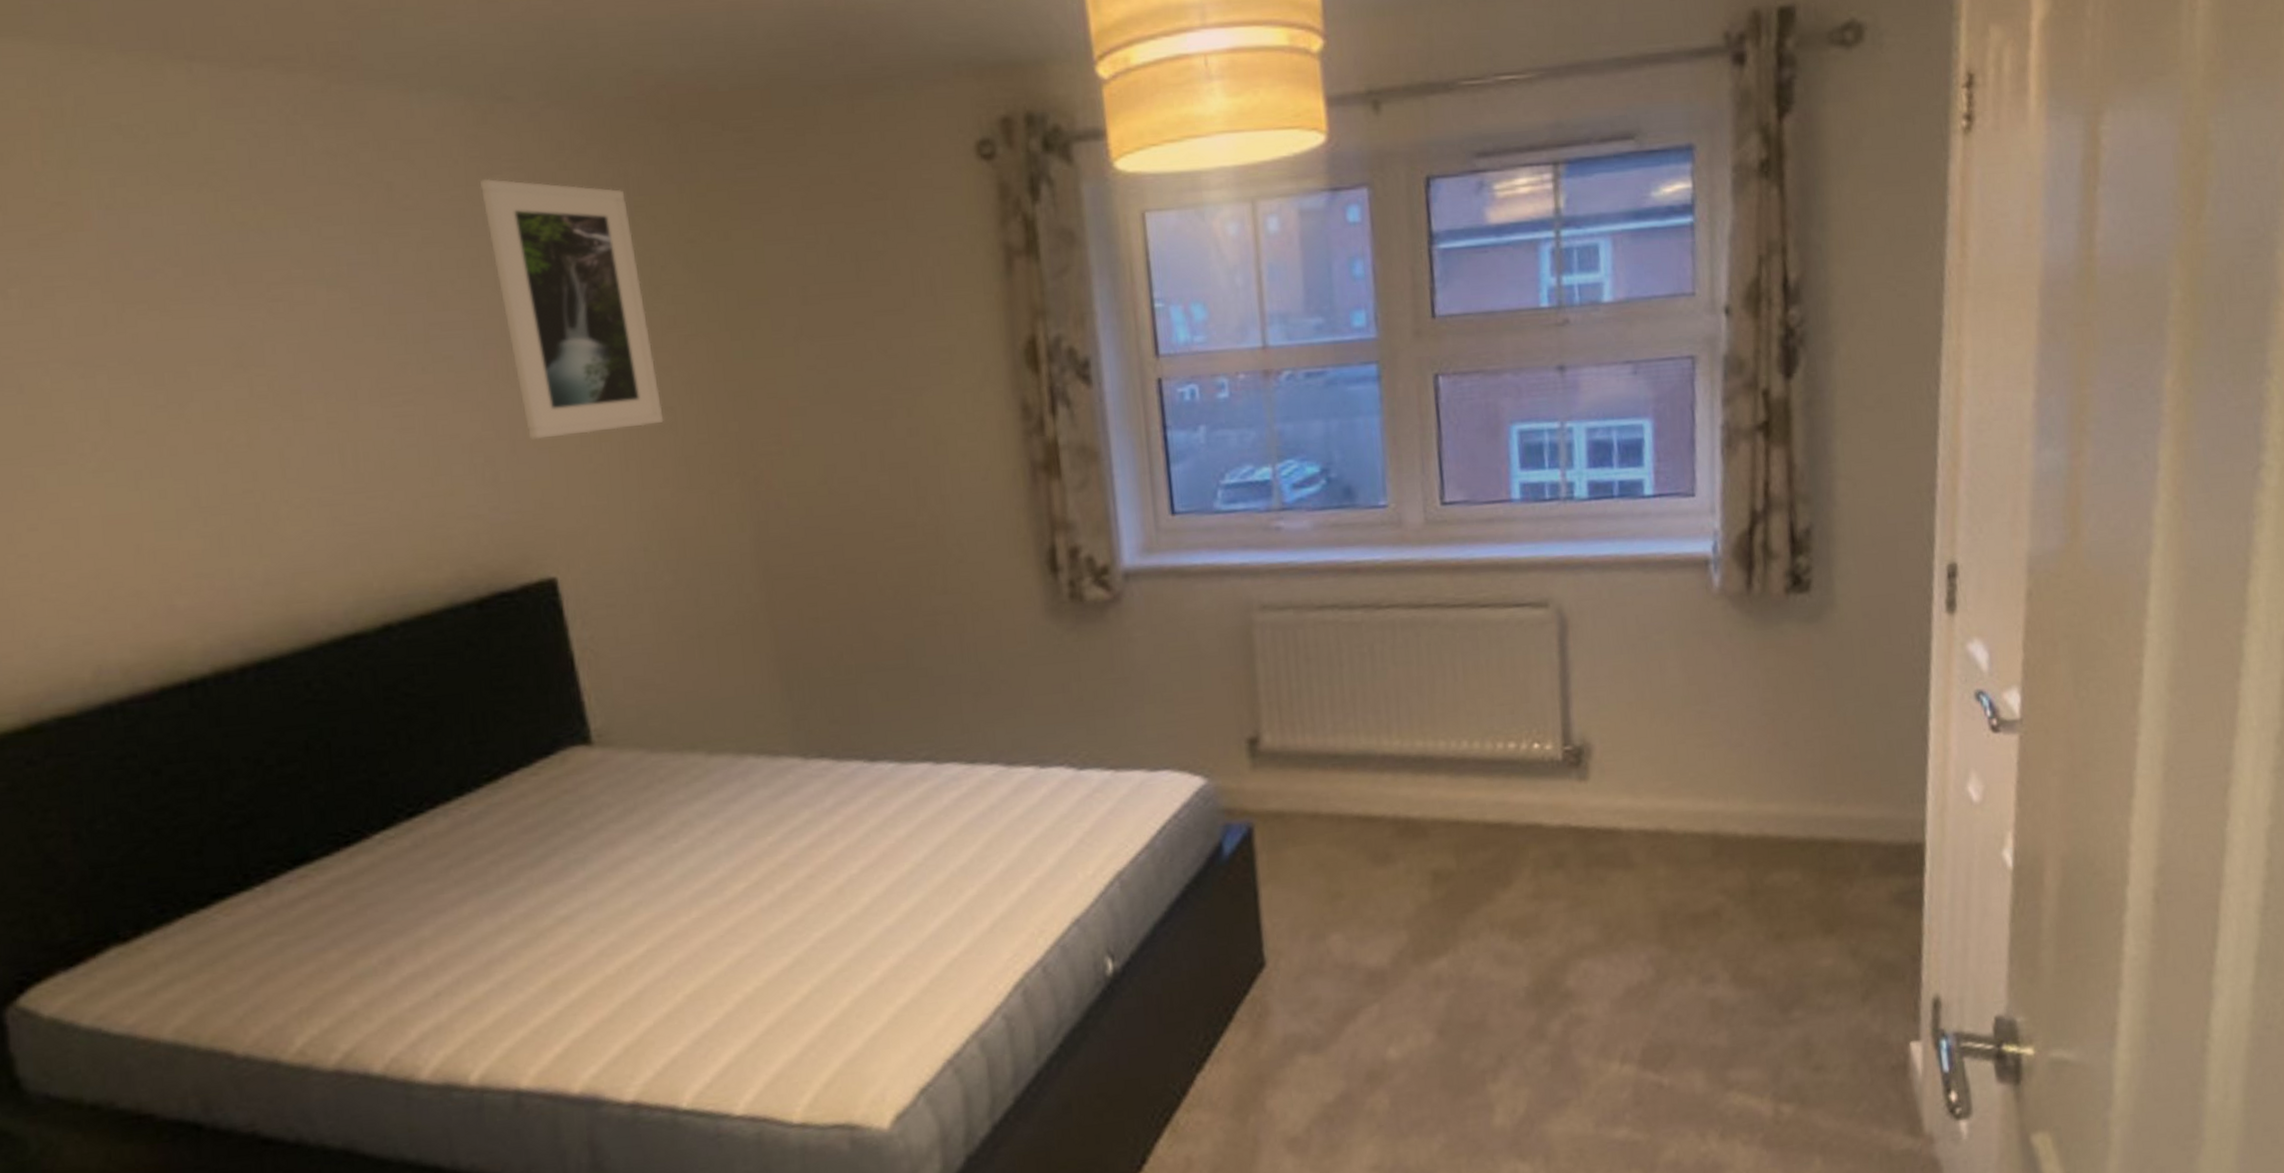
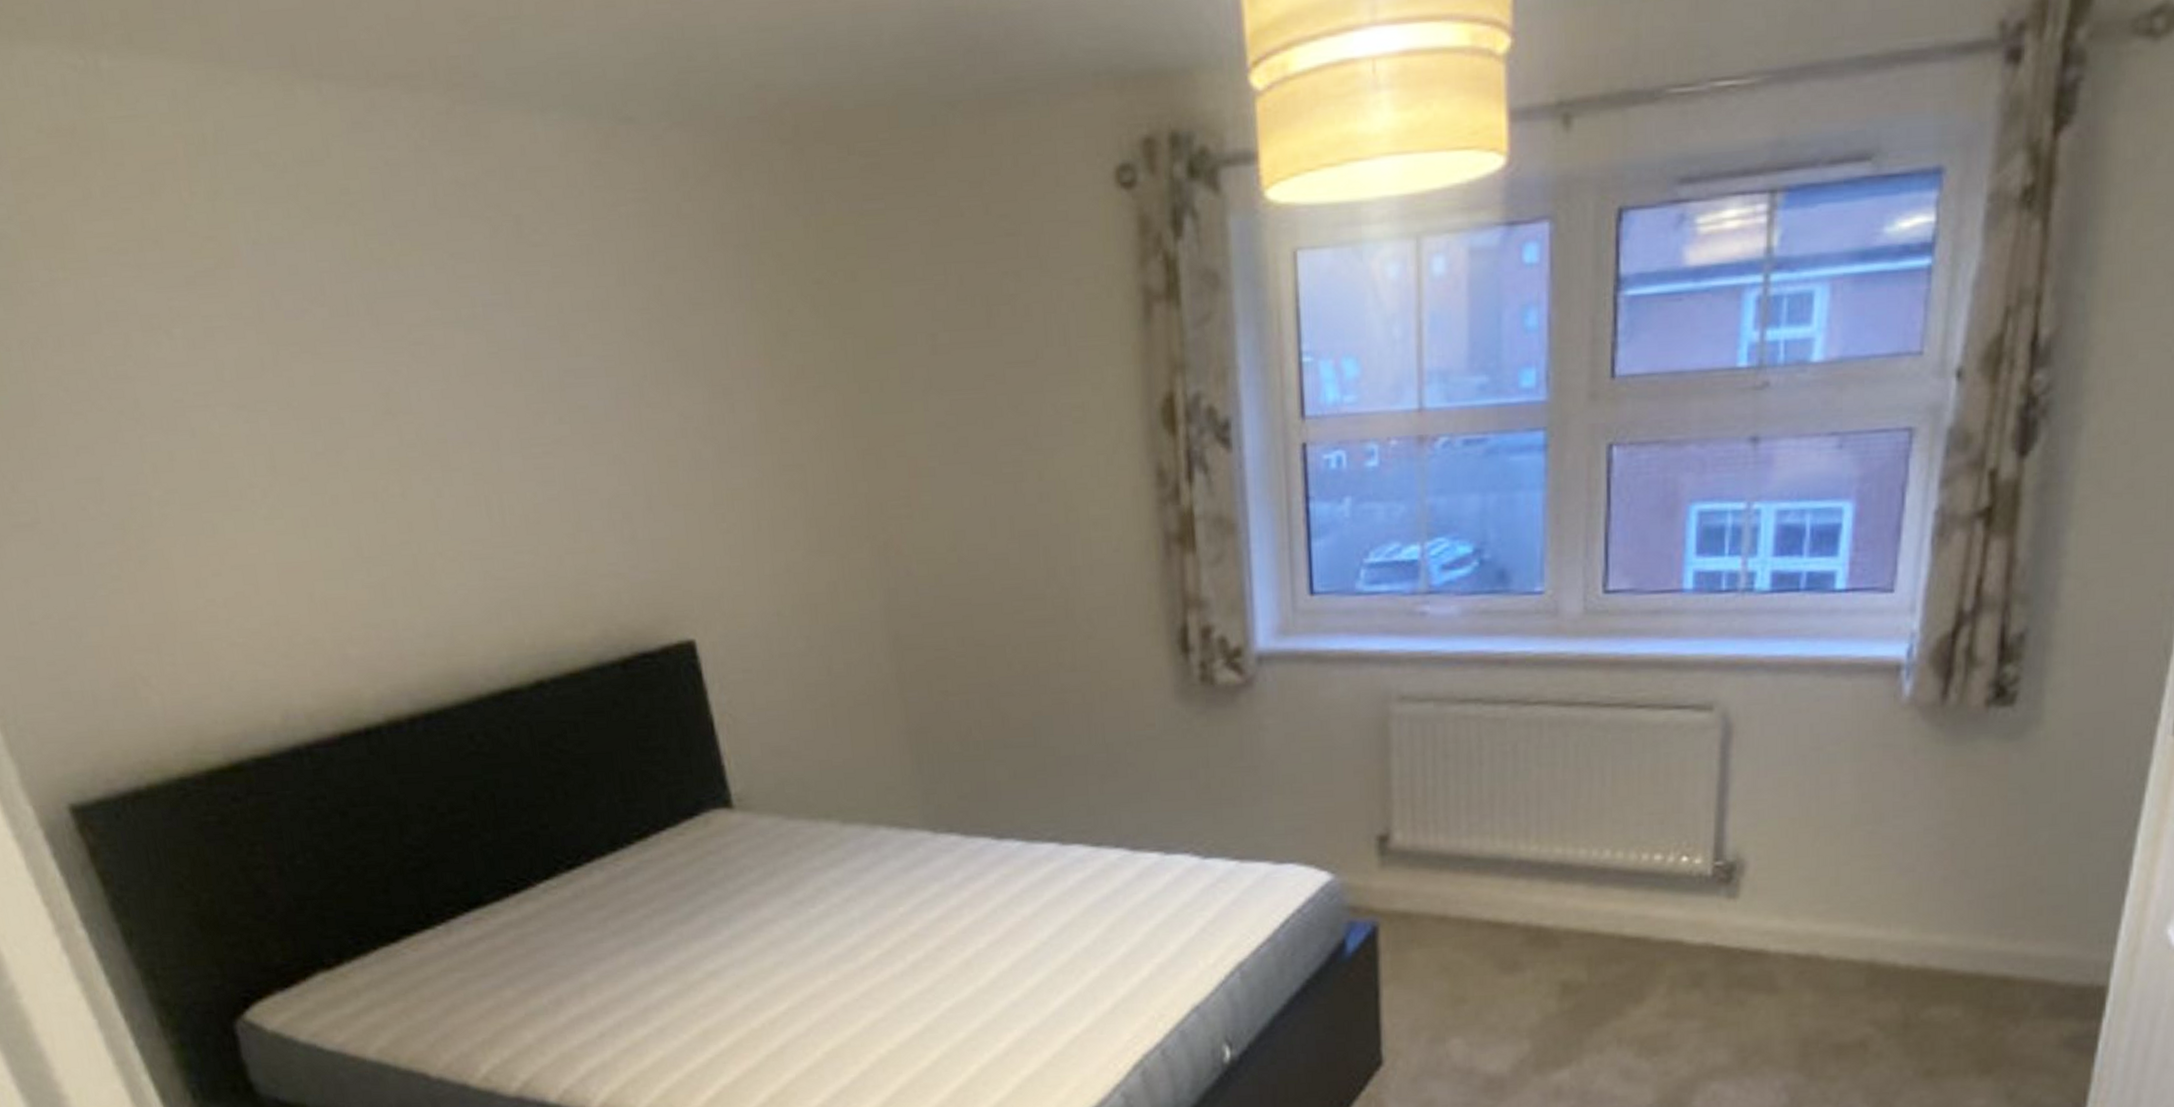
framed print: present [480,178,664,439] -> none [606,210,794,496]

